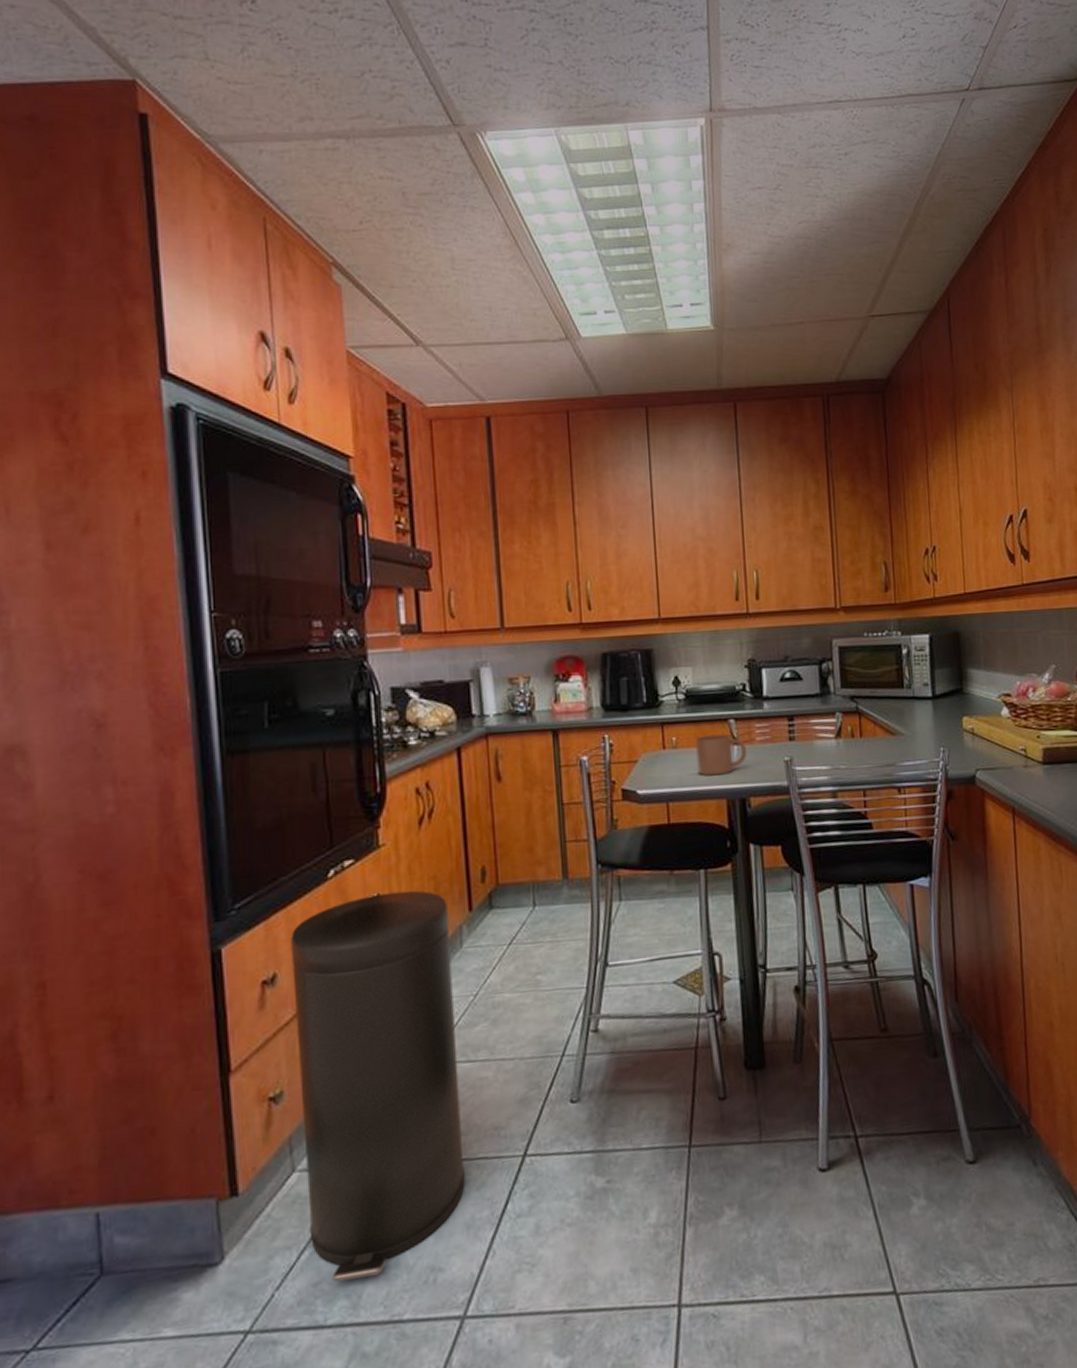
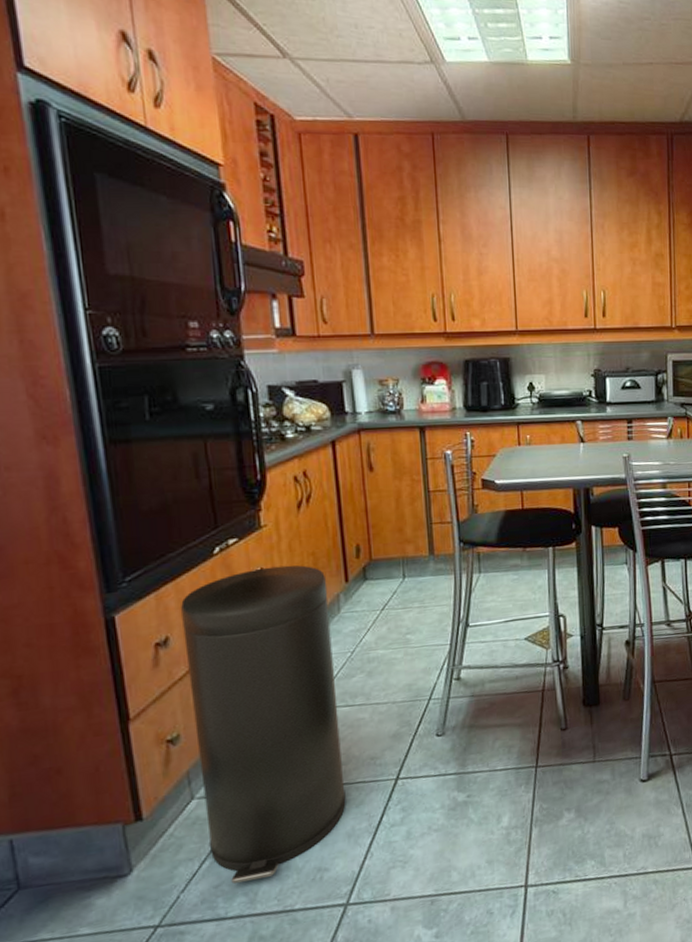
mug: present [696,733,747,776] -> none [547,433,591,469]

